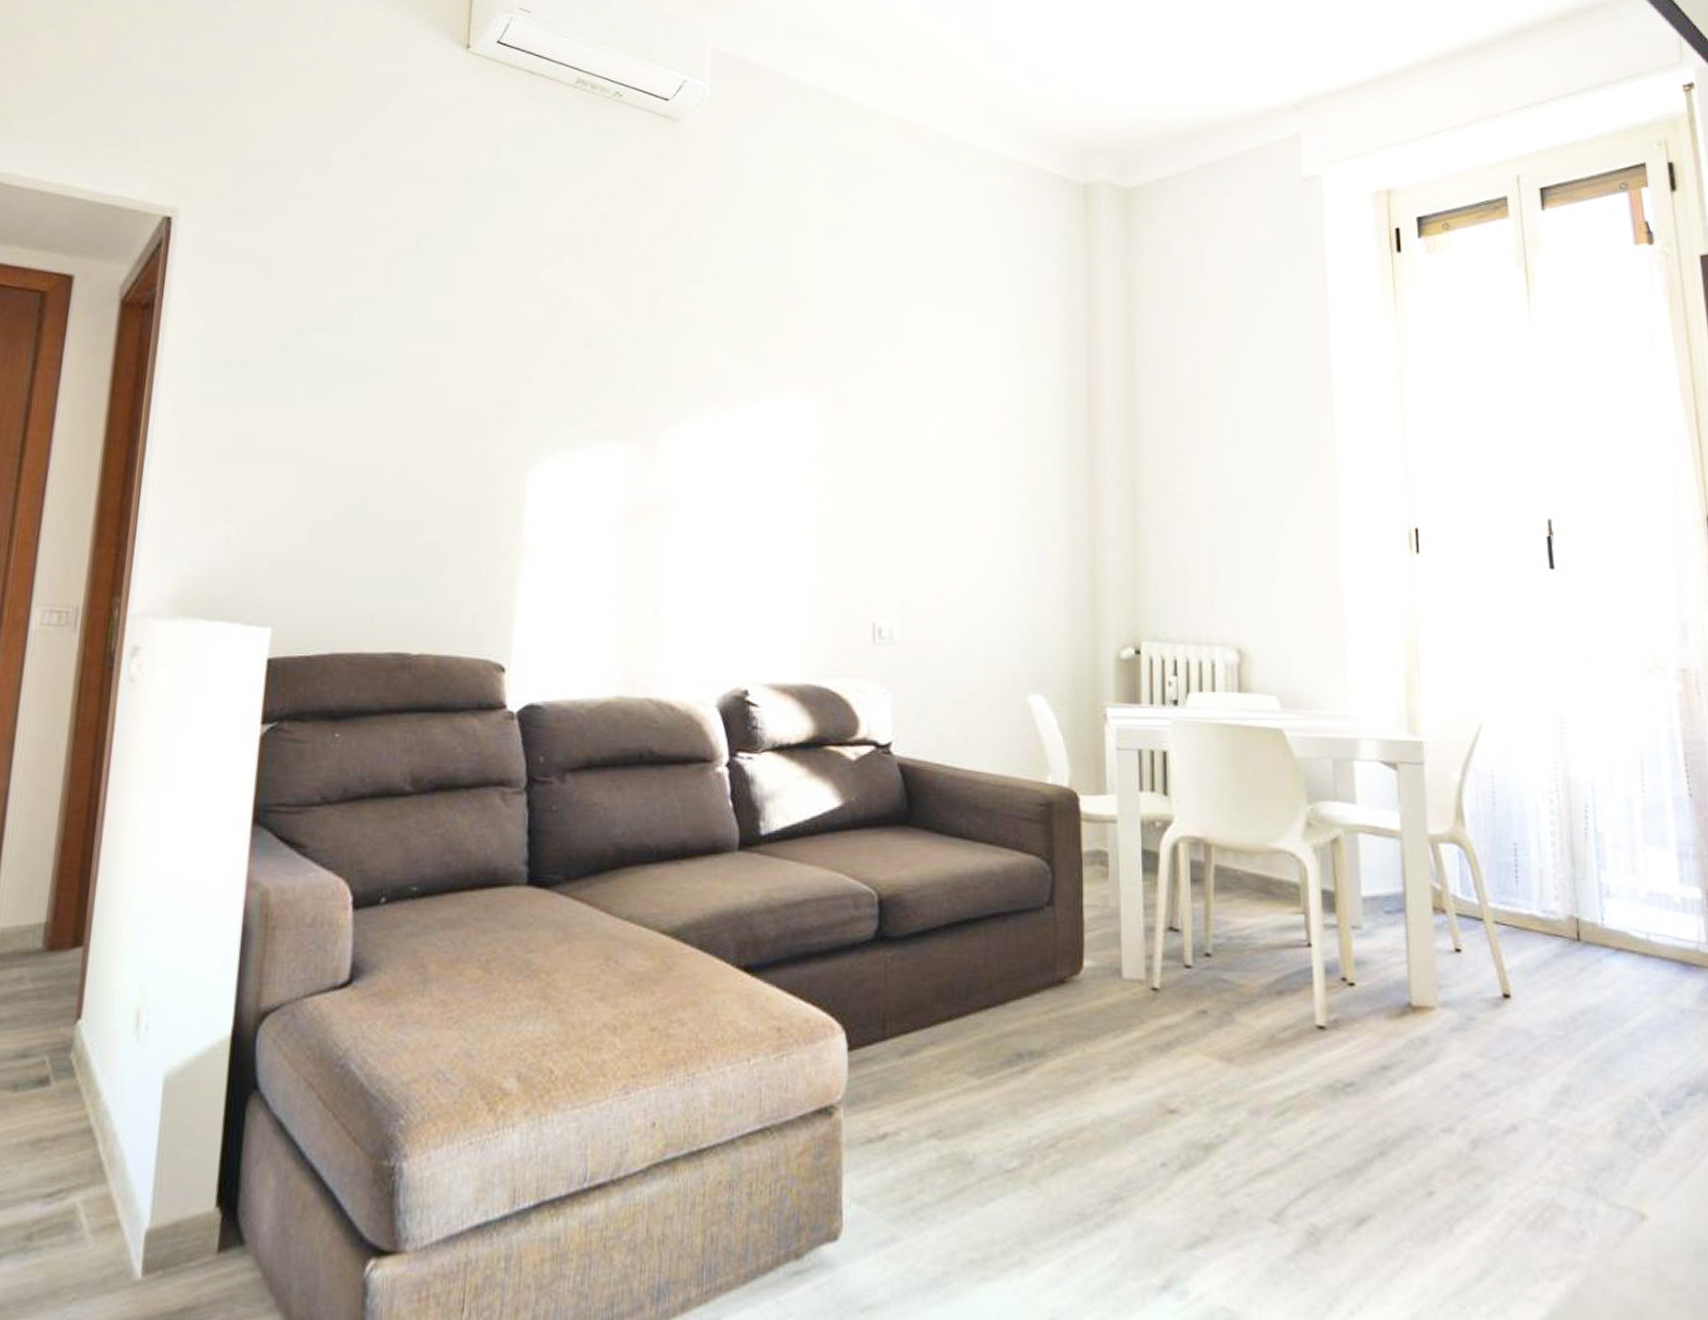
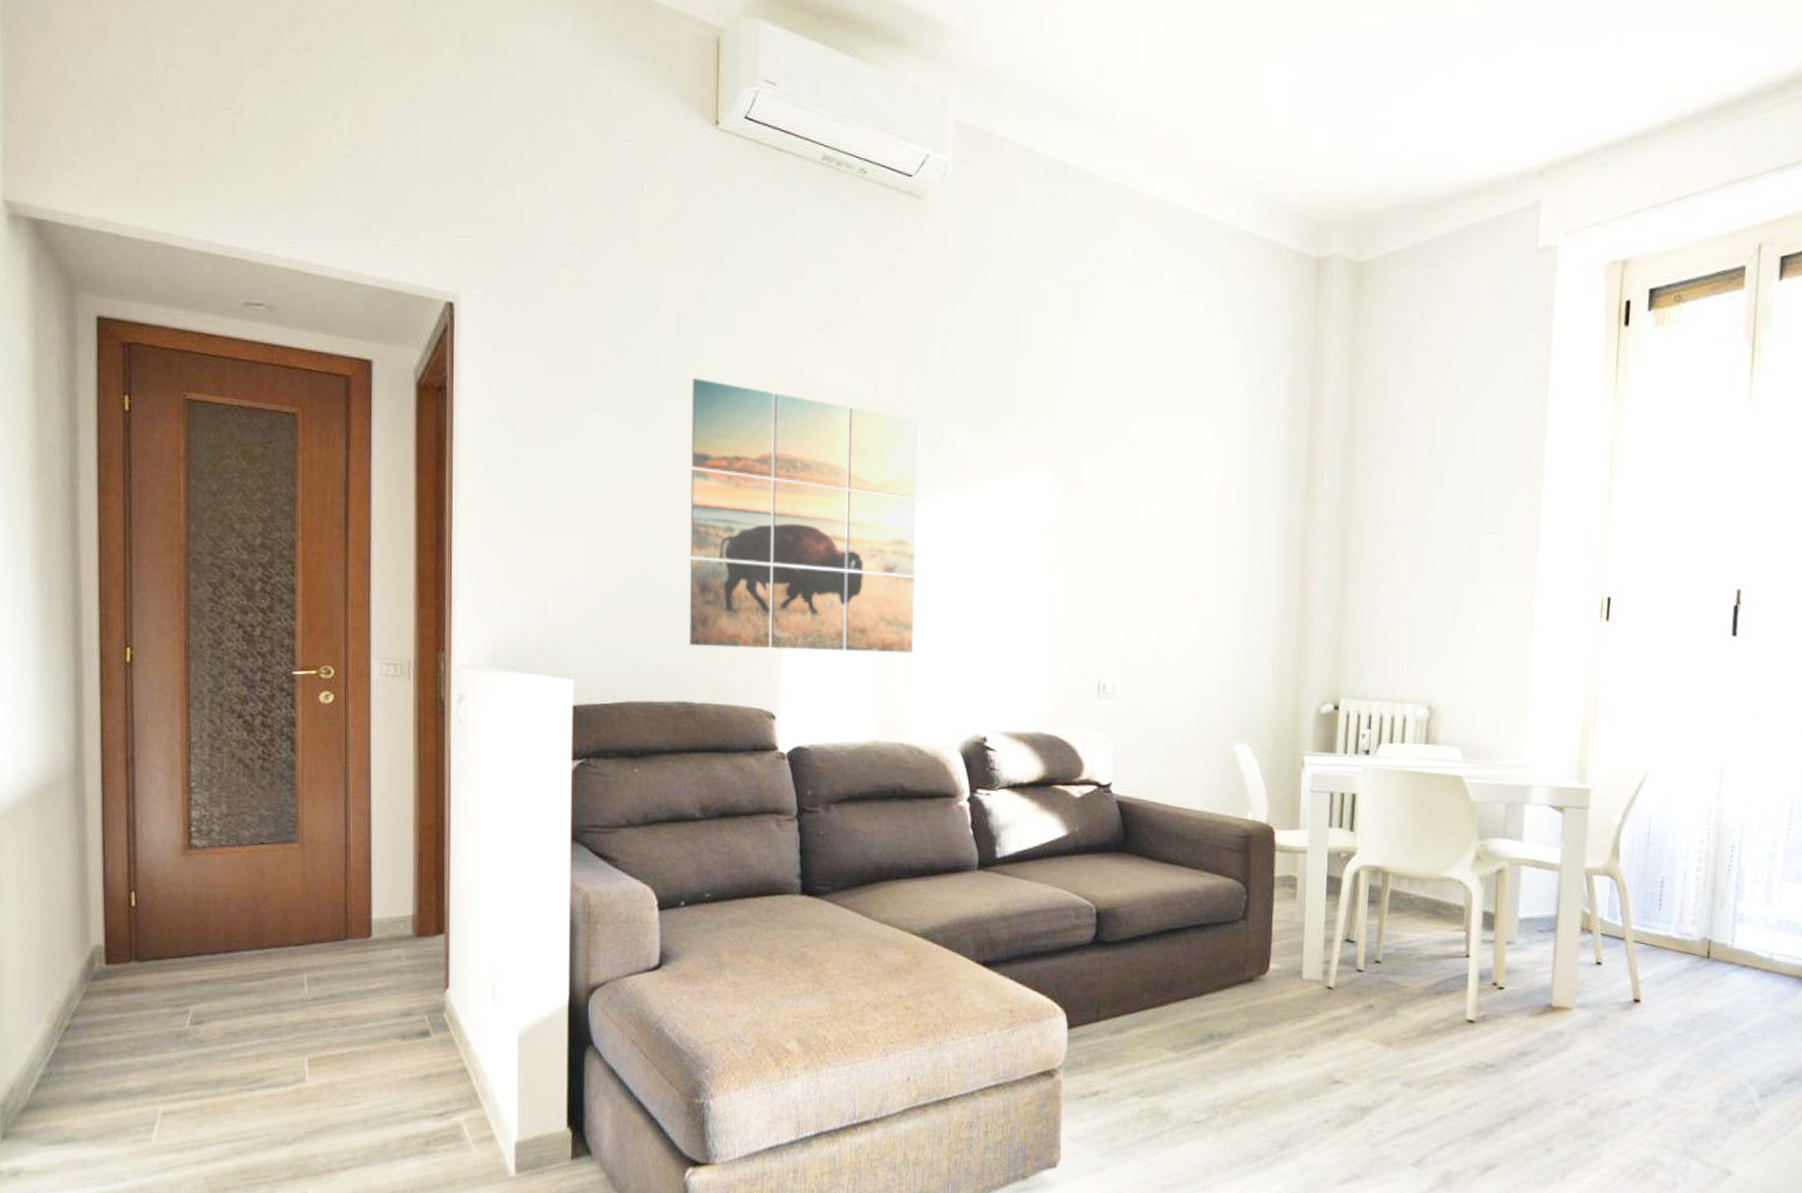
wall art: none [409,297,673,595] -> present [689,378,918,654]

